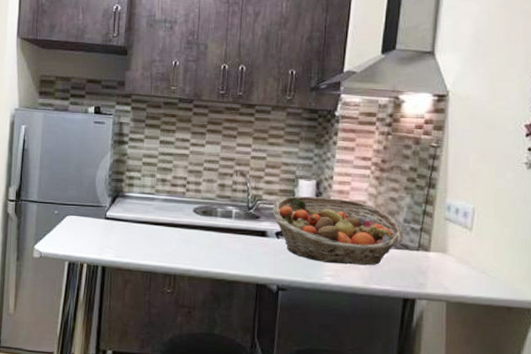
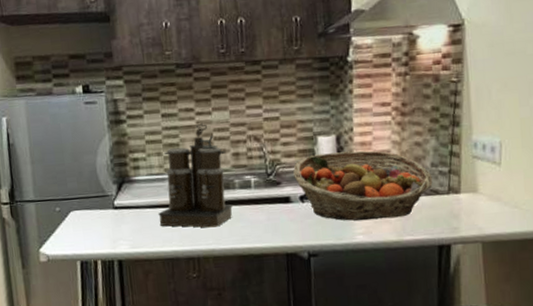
coffee maker: none [144,153,213,249] -> present [158,123,234,228]

